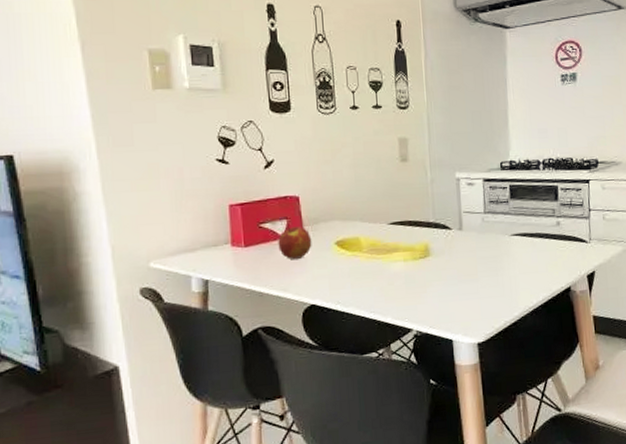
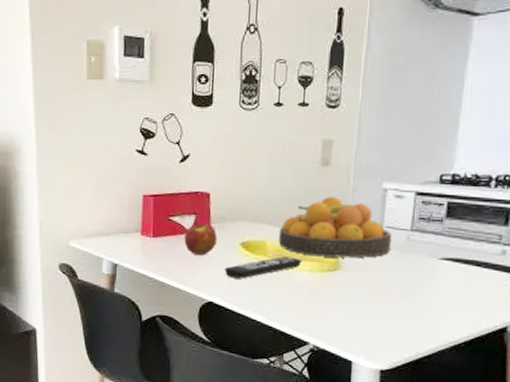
remote control: none [322,249,395,278] -> present [224,256,301,279]
fruit bowl: none [370,190,471,246] -> present [278,197,392,258]

